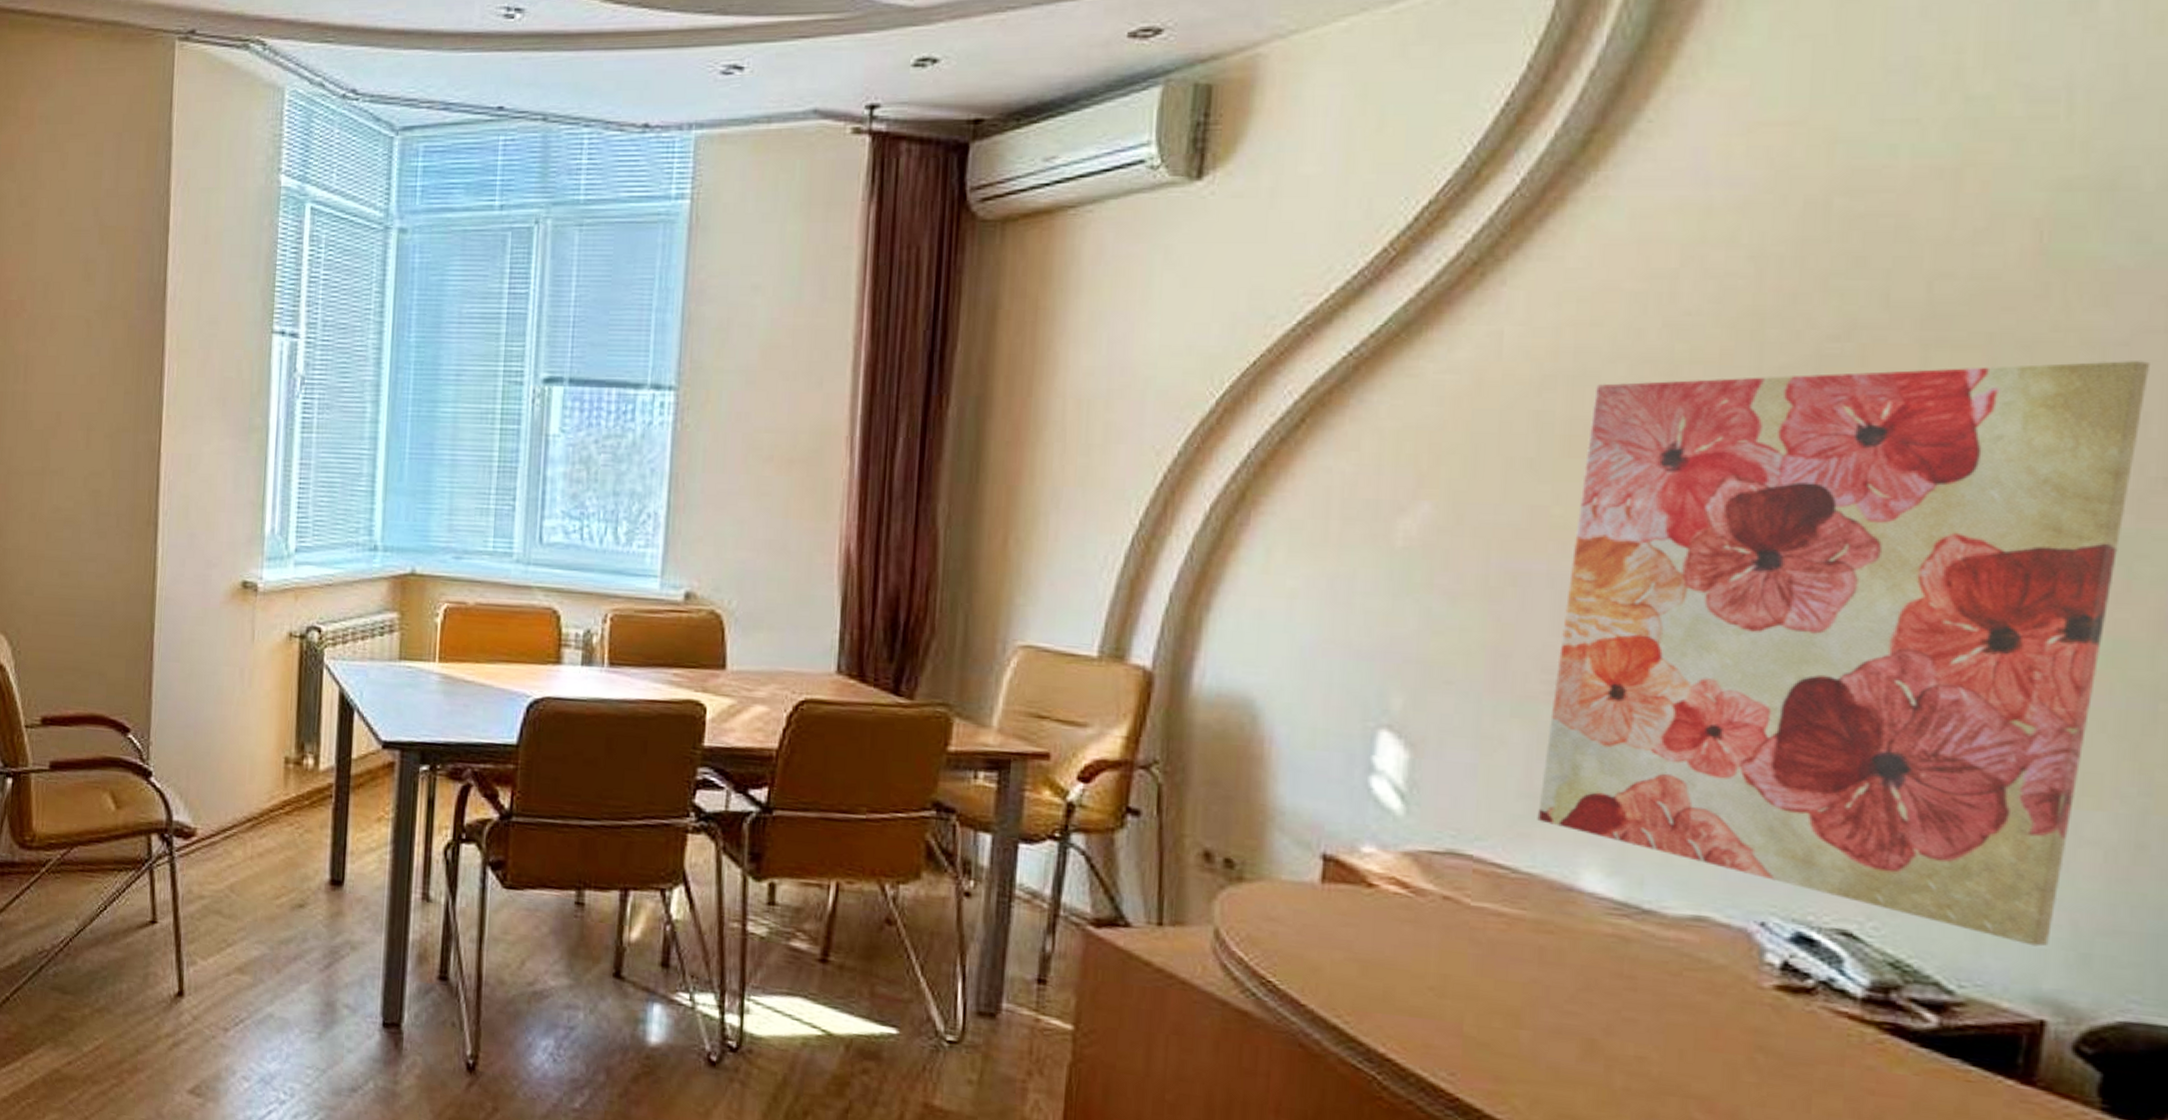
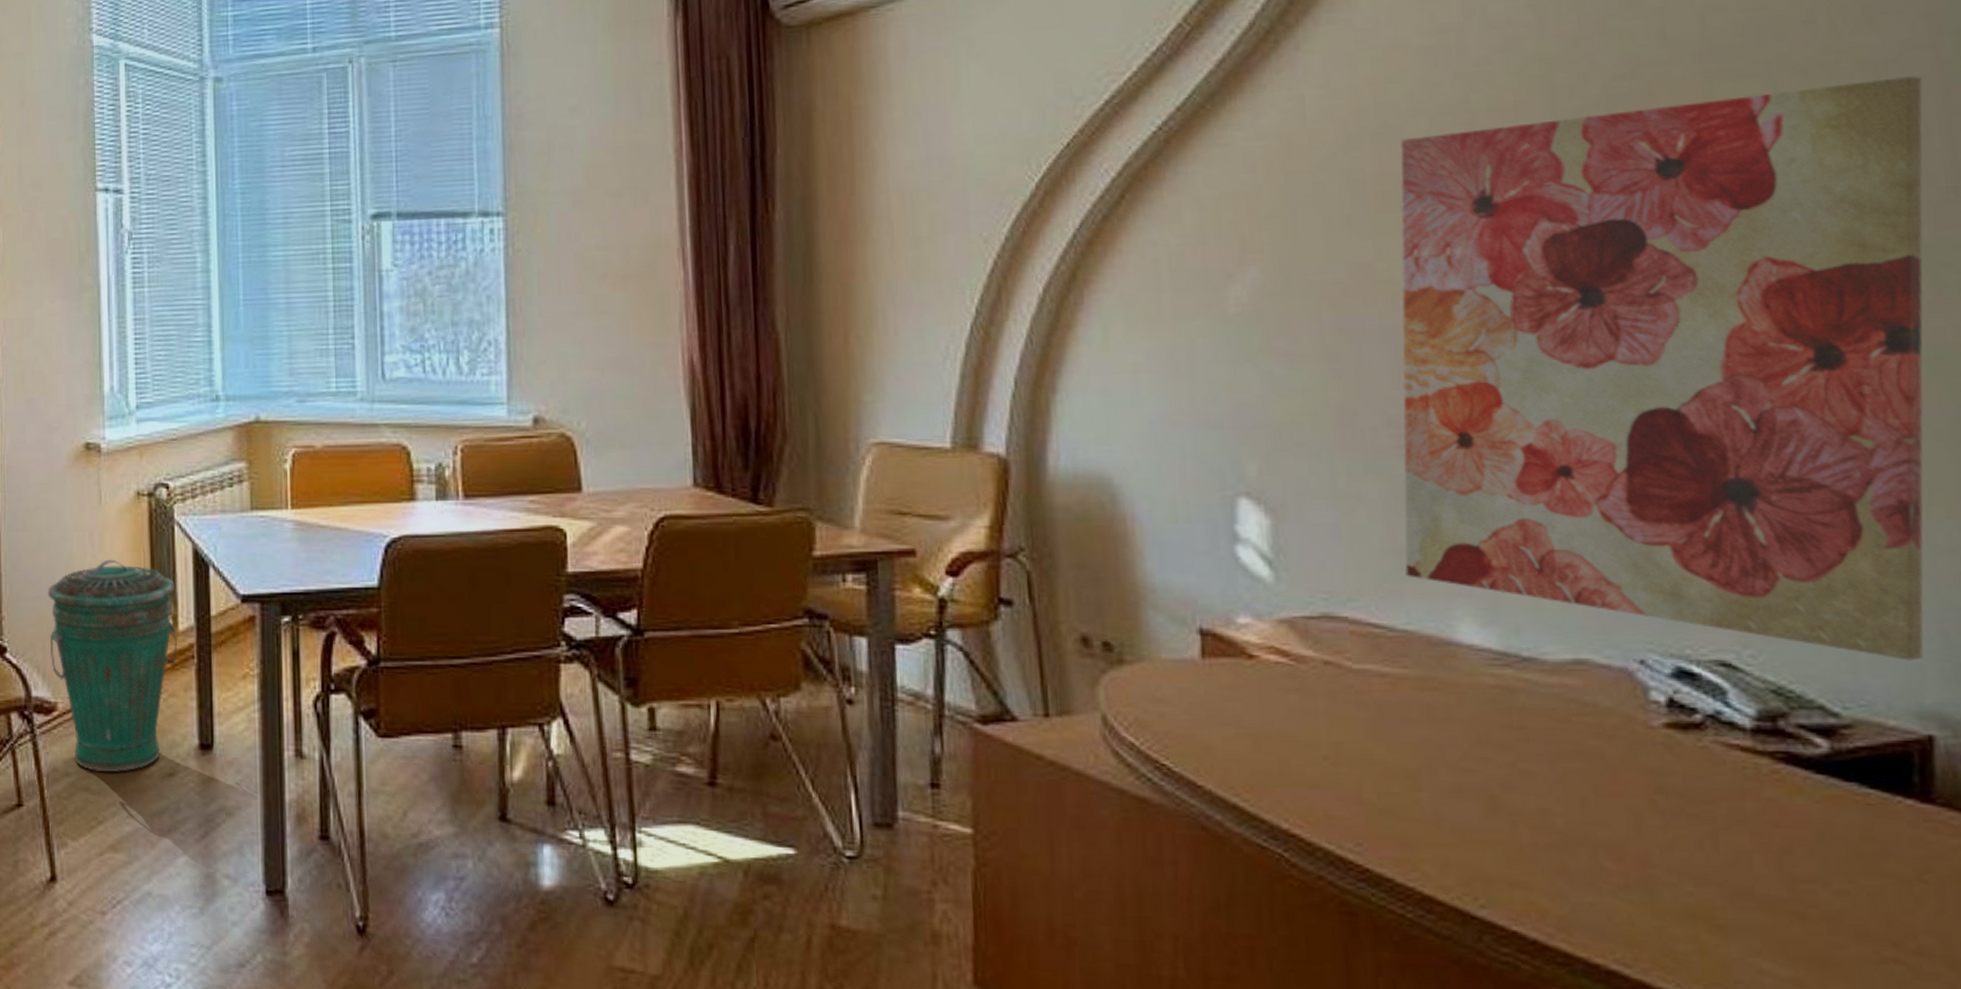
trash can: none [193,696,319,900] -> present [47,559,177,772]

